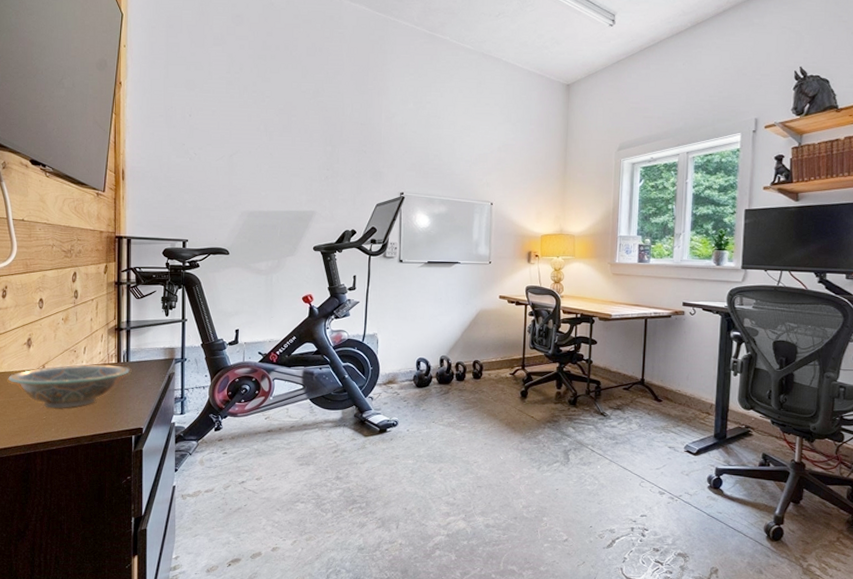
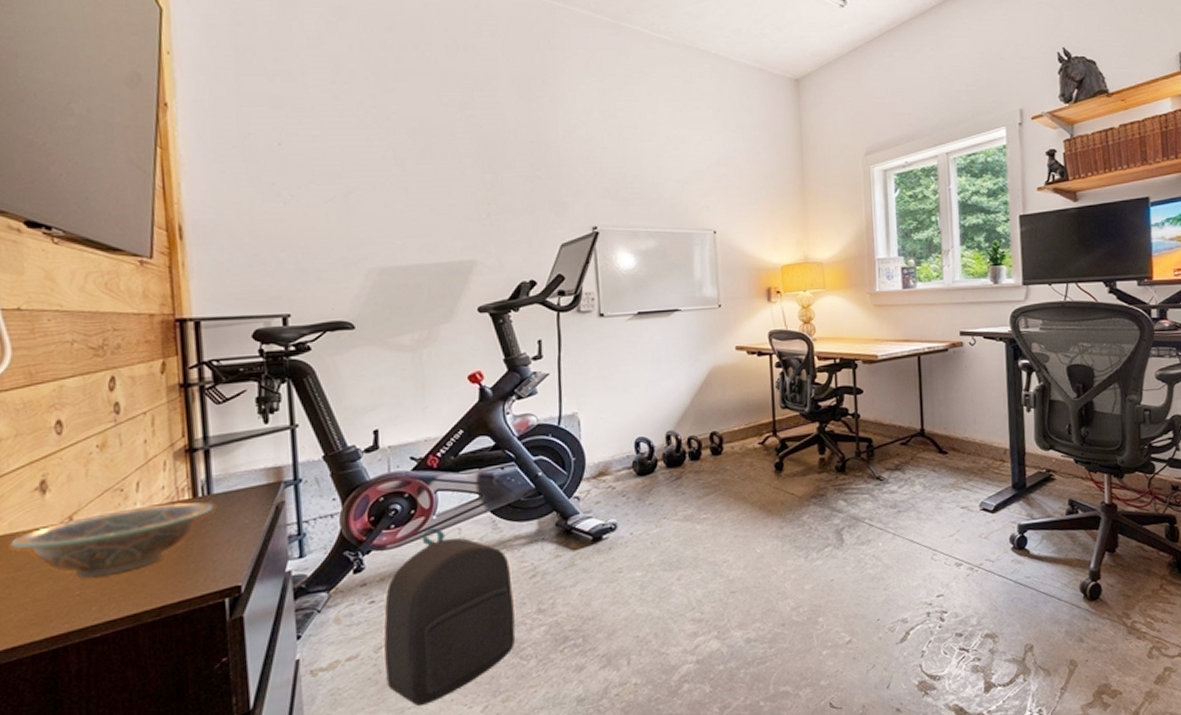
backpack: none [230,405,320,533] -> present [383,528,516,707]

